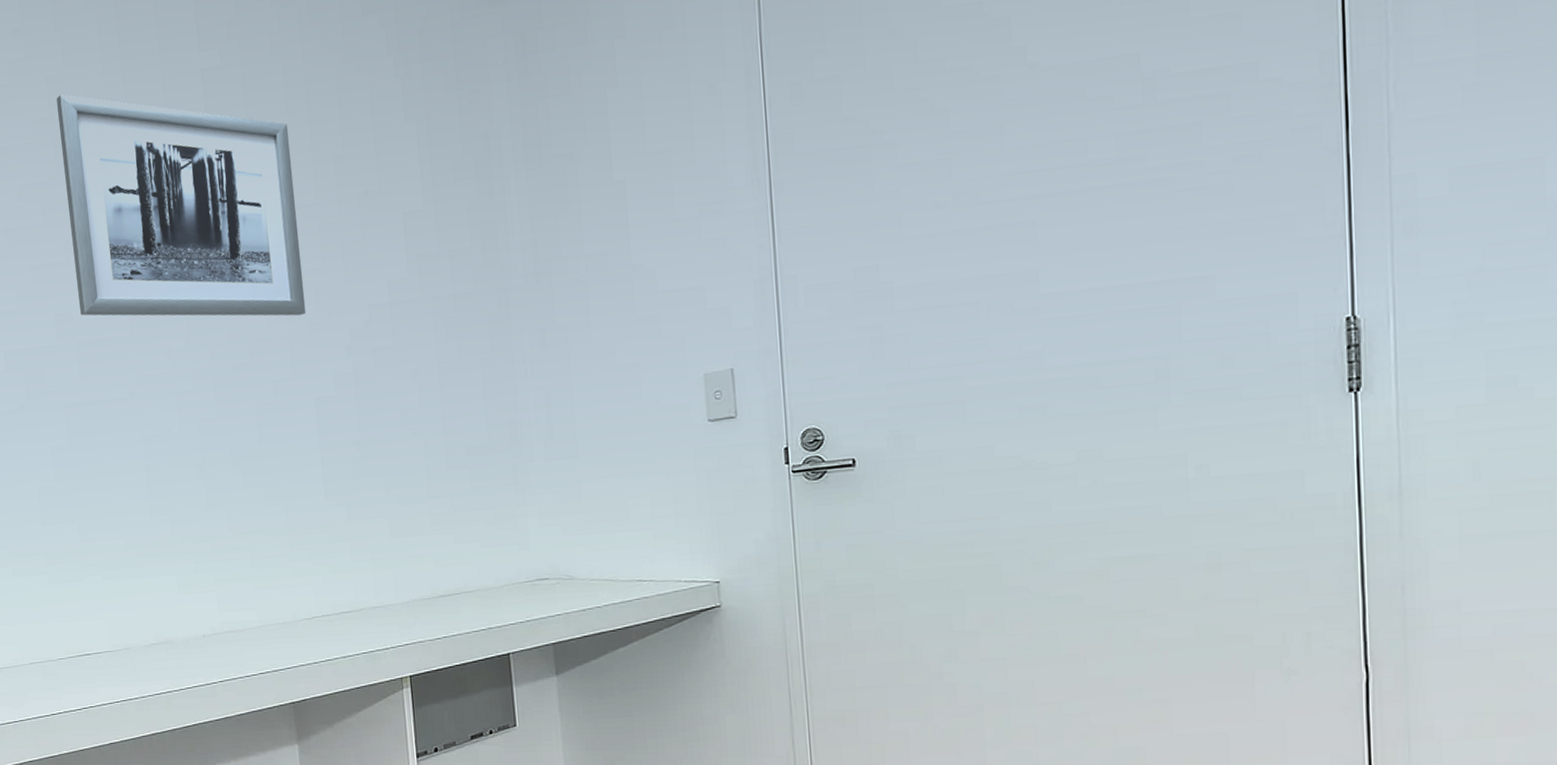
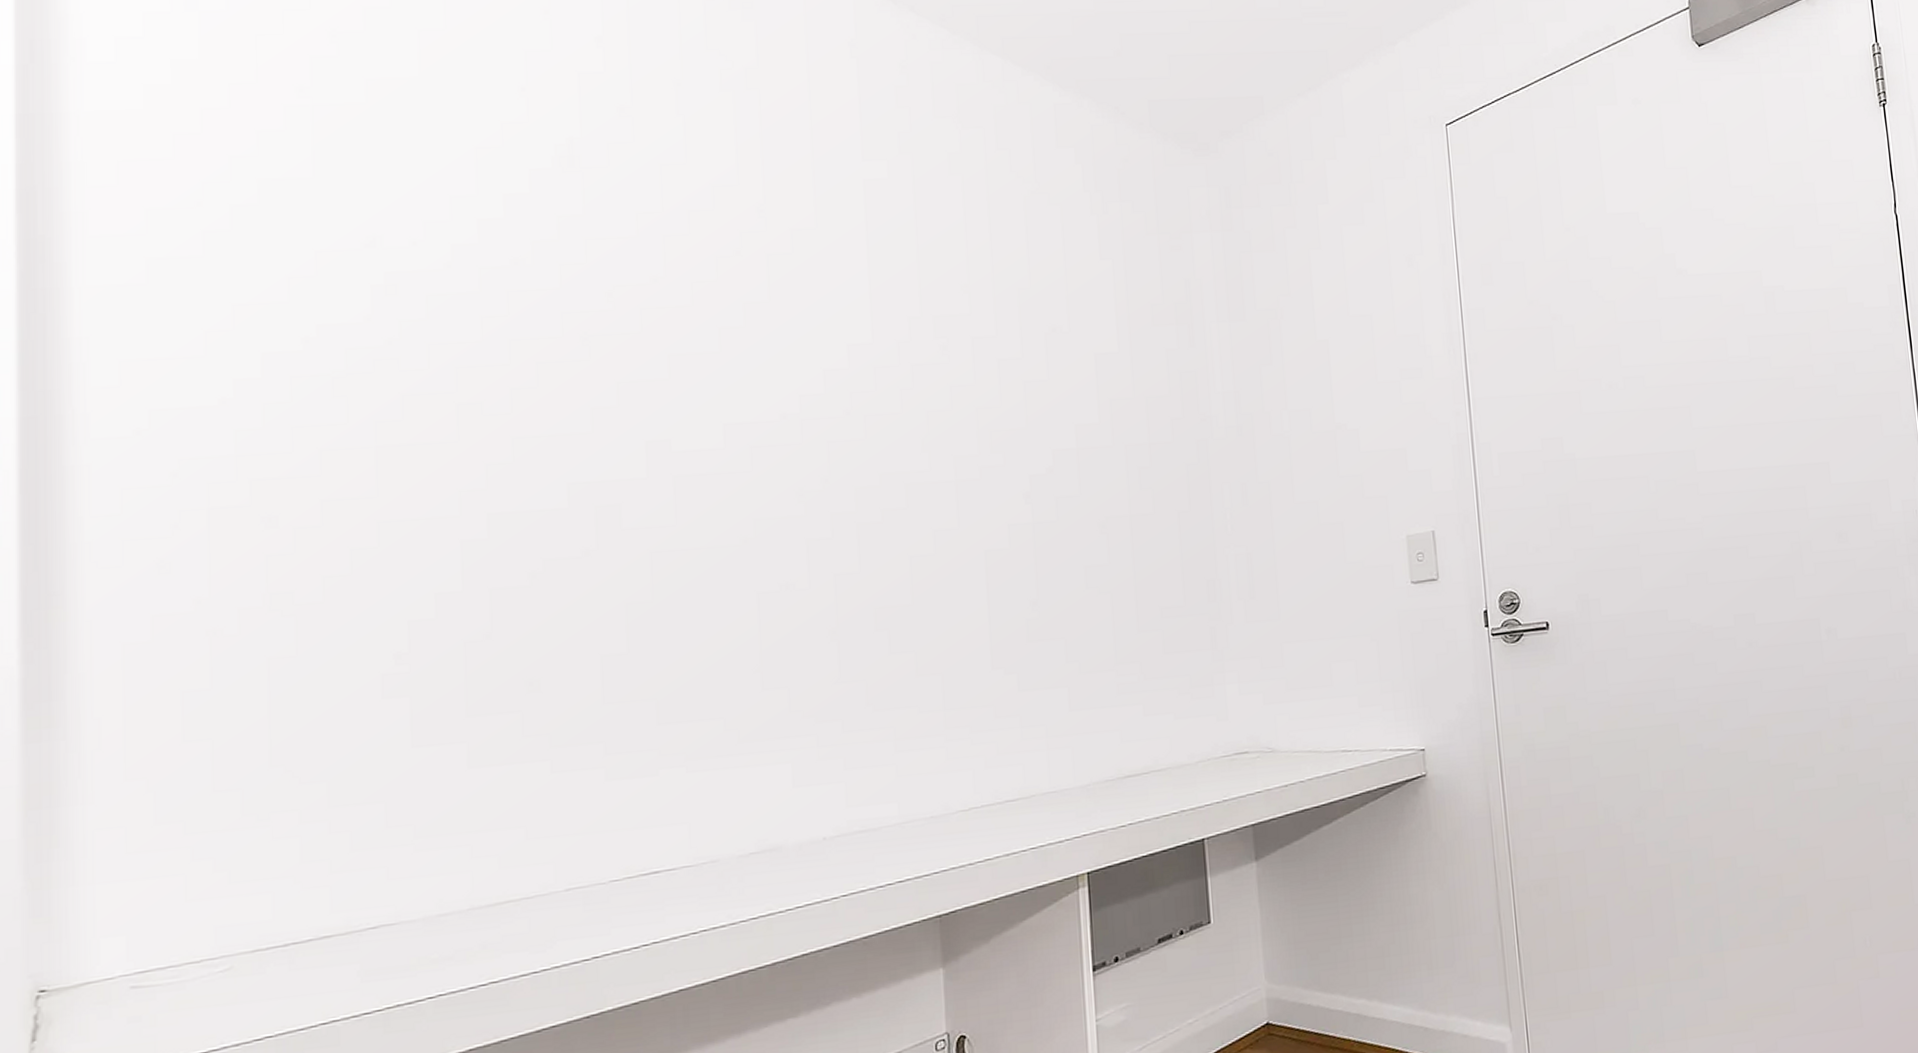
wall art: present [56,94,307,316] -> none [671,186,978,458]

